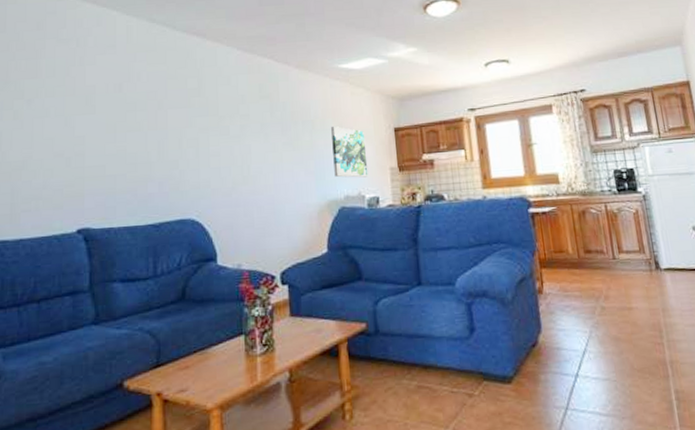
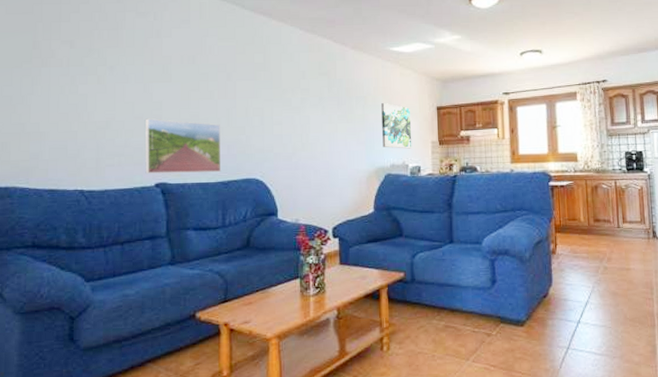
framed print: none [66,155,152,219] -> present [145,118,221,174]

